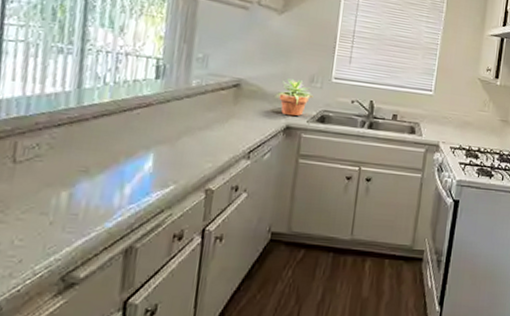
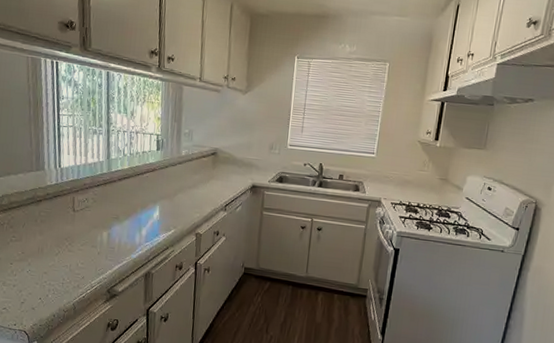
potted plant: present [275,78,313,117] -> none [243,147,273,178]

